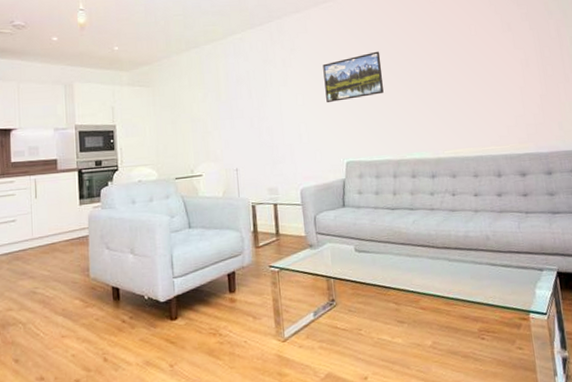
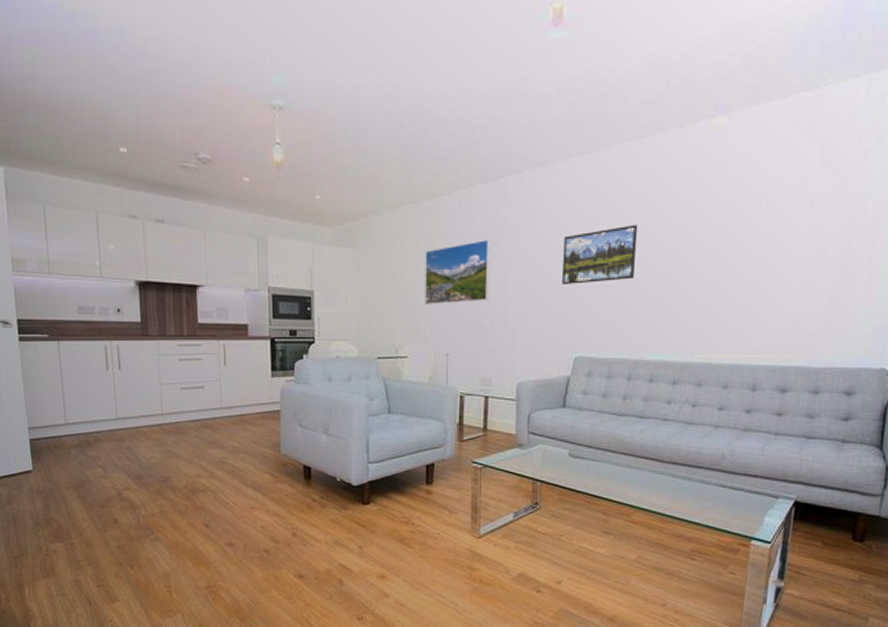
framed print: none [210,71,267,128] -> present [425,239,490,304]

